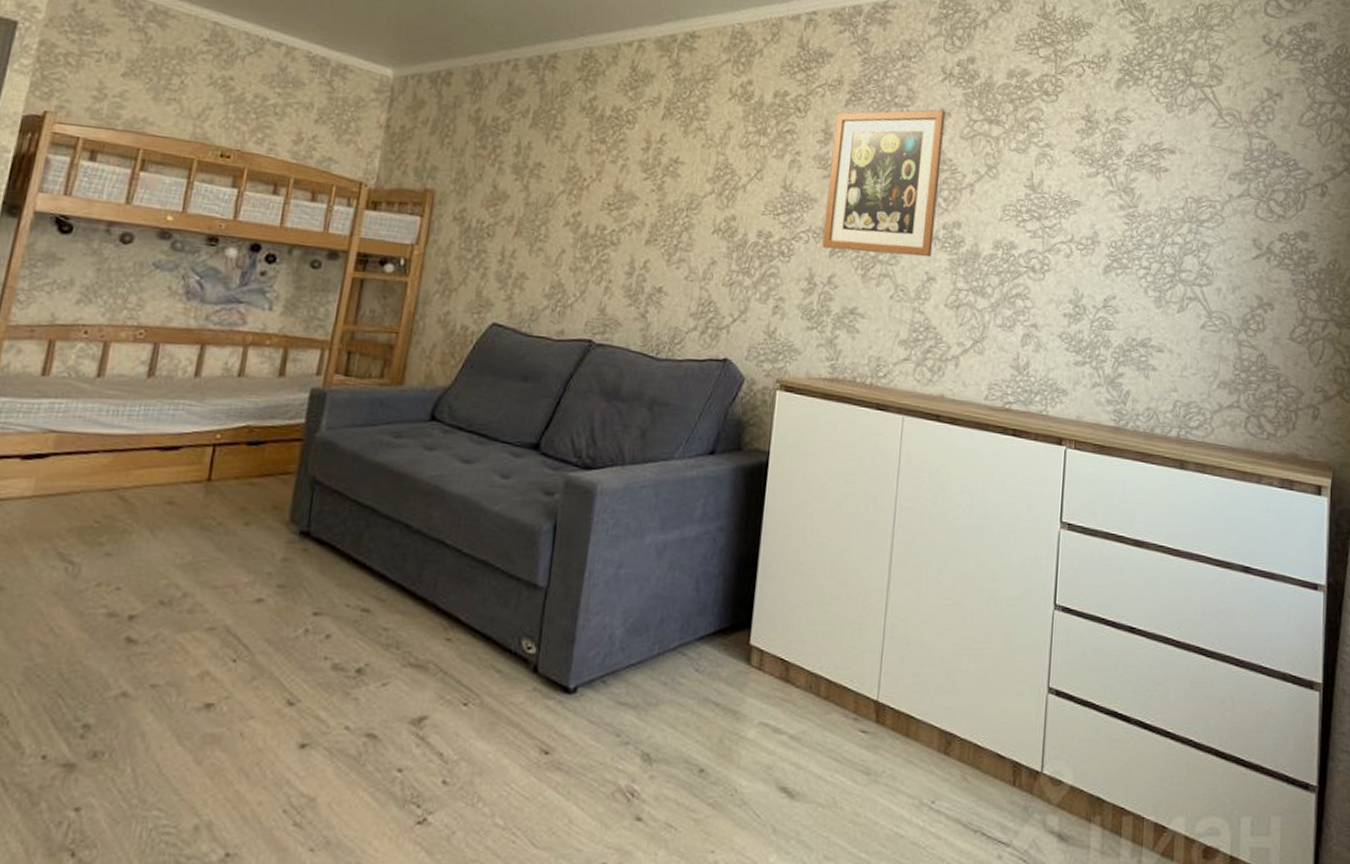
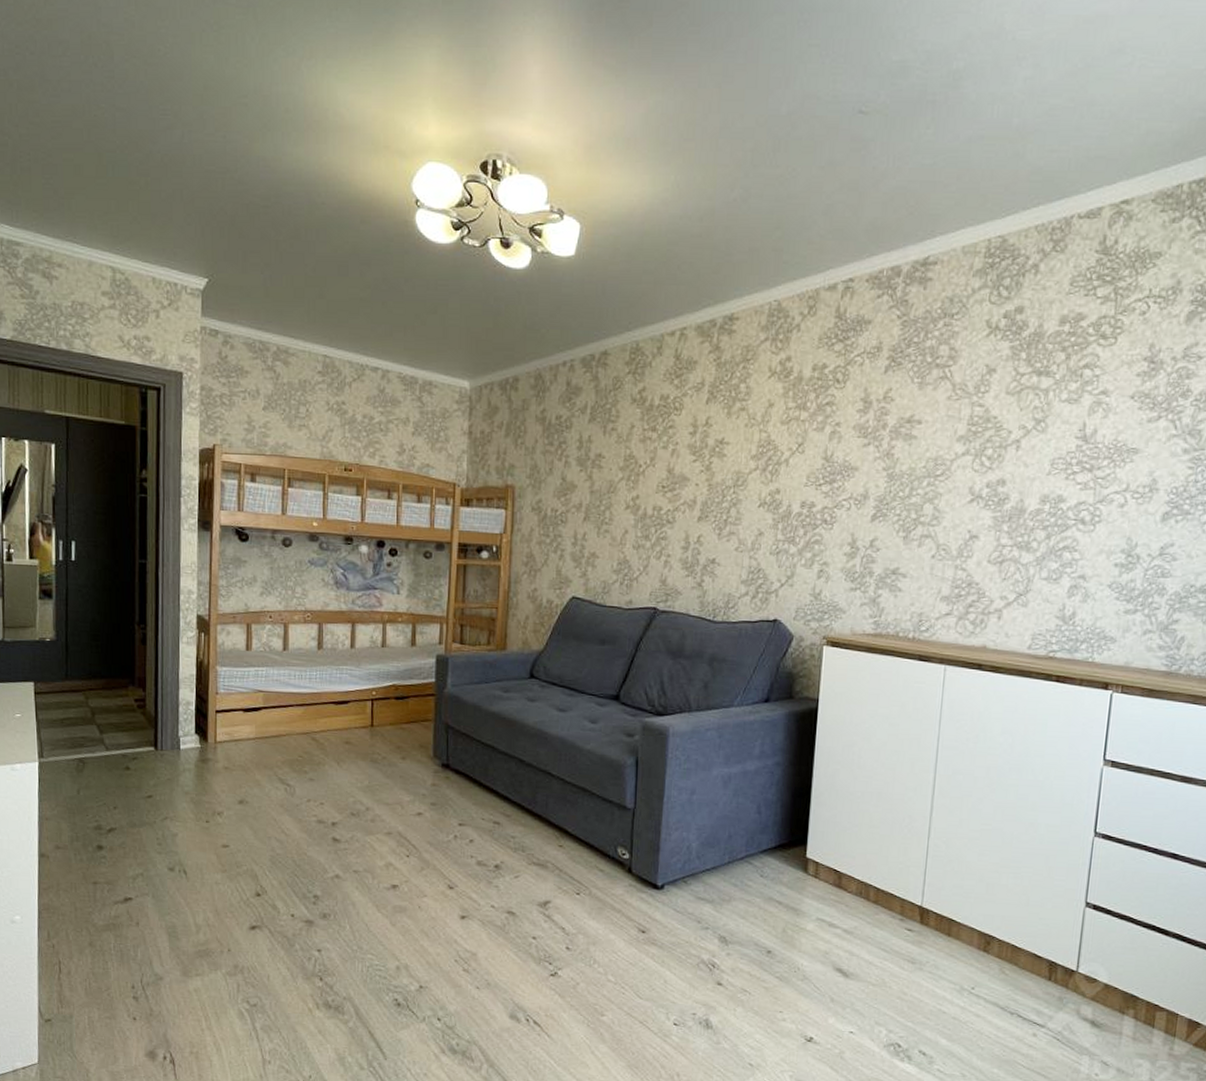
wall art: present [822,109,946,258] -> none [863,366,991,517]

